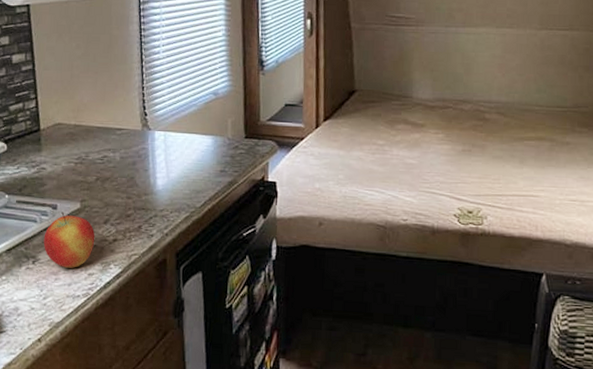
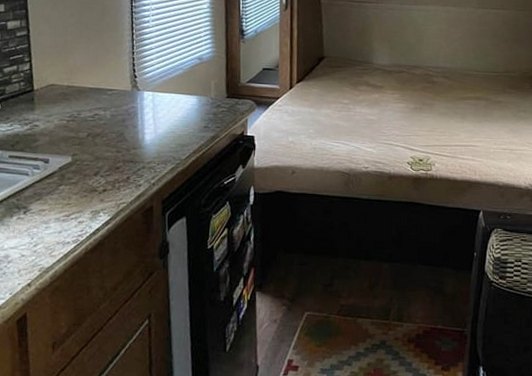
apple: present [43,211,95,268] -> none [35,165,86,217]

